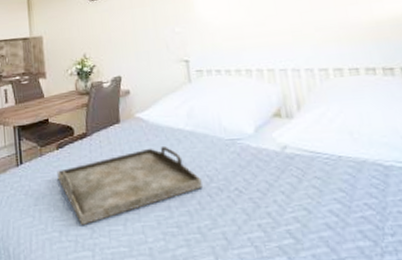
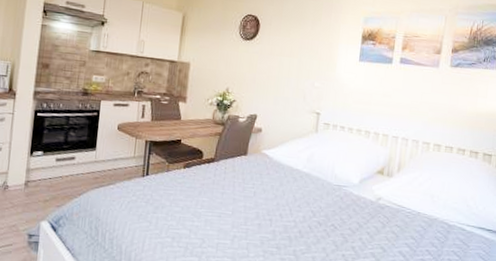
serving tray: present [57,146,202,226] -> none [179,181,306,236]

